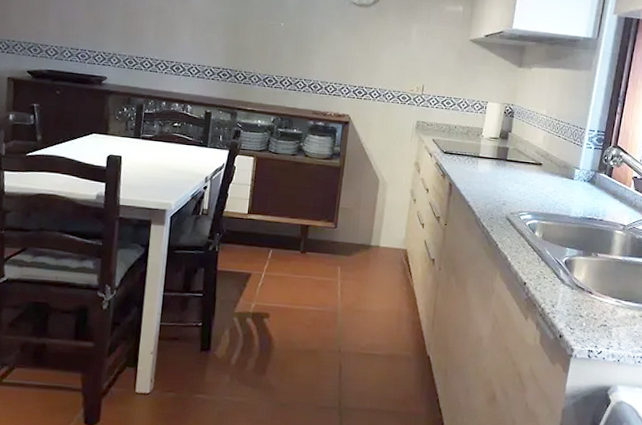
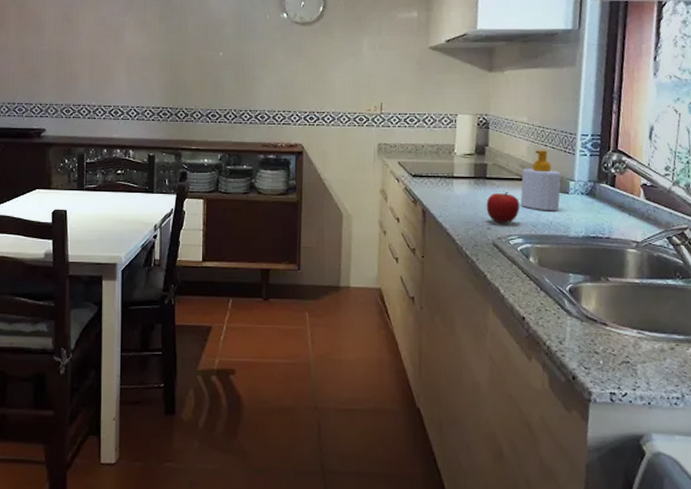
fruit: none [504,174,533,201] -> present [486,192,520,224]
soap bottle: none [532,140,569,194] -> present [520,150,561,211]

